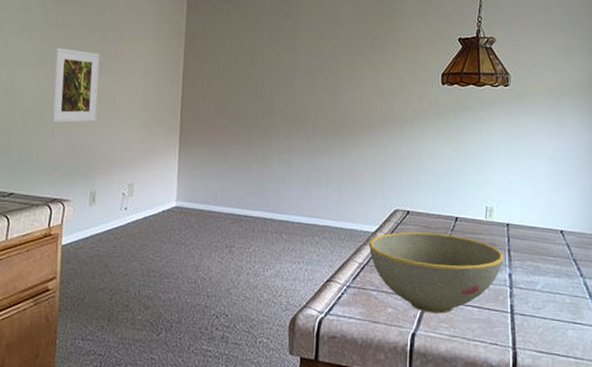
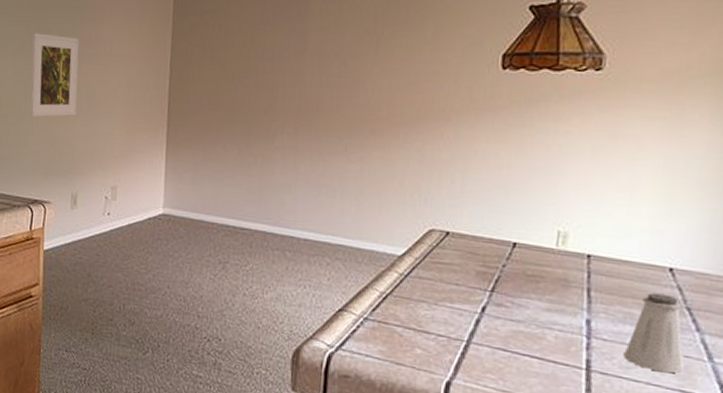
bowl: present [368,232,504,314] -> none [393,257,581,362]
saltshaker: none [535,250,575,310] -> present [623,292,685,374]

